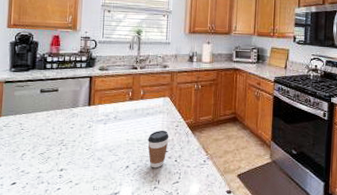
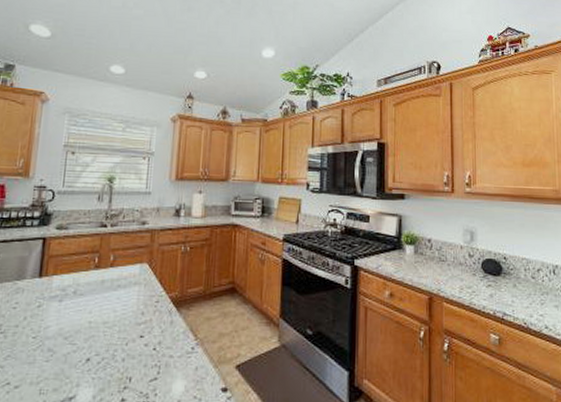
coffee cup: present [147,130,169,168] -> none [117,307,146,361]

